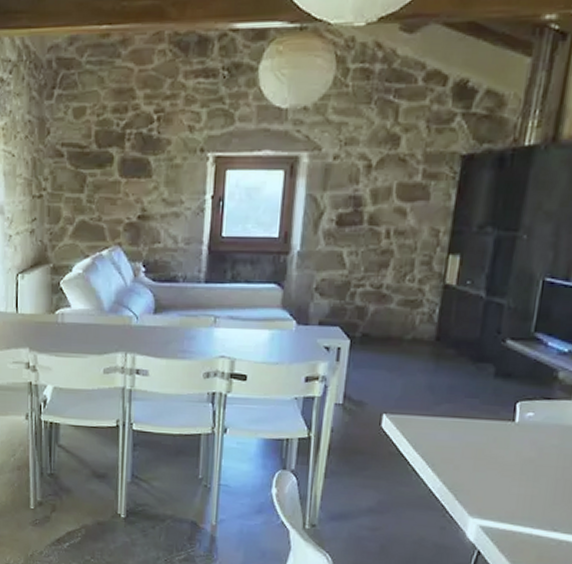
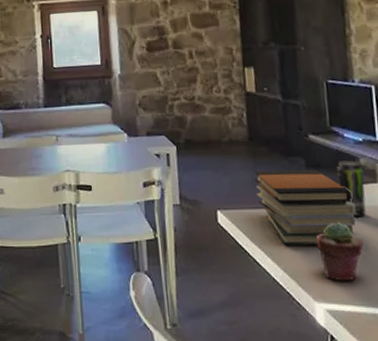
book stack: none [430,375,540,461] -> present [254,169,356,246]
potted succulent: none [485,438,539,500] -> present [316,222,364,282]
beverage can: none [526,372,560,434] -> present [336,160,366,216]

